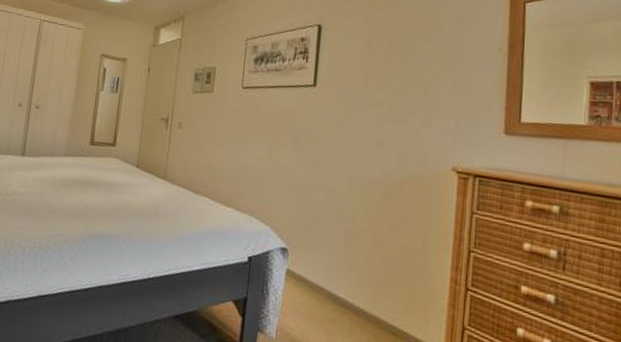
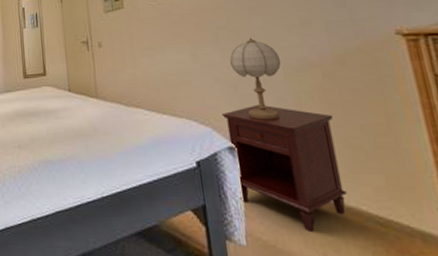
nightstand: none [280,212,379,333] -> present [221,104,348,232]
table lamp: none [303,147,349,229] -> present [230,37,281,120]

